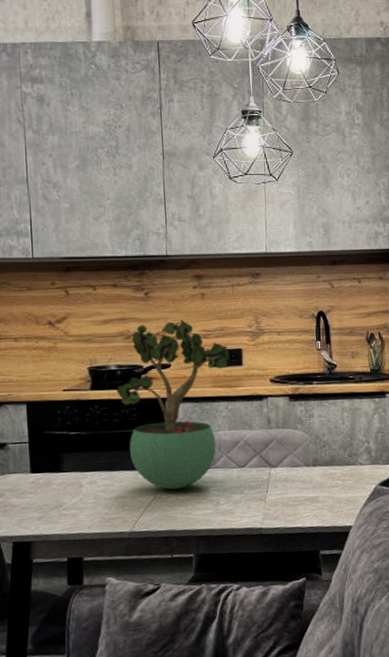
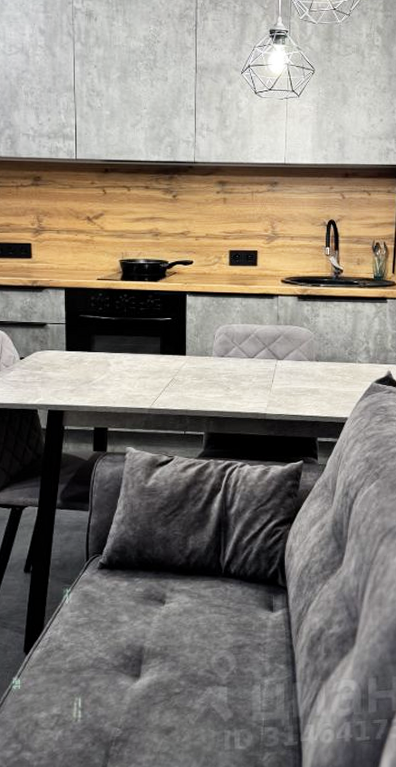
potted plant: present [117,320,229,490] -> none [144,221,245,374]

